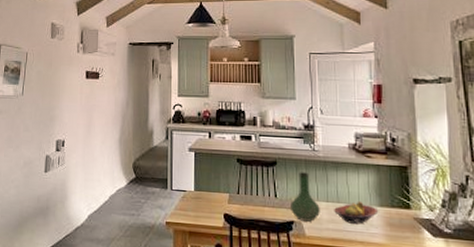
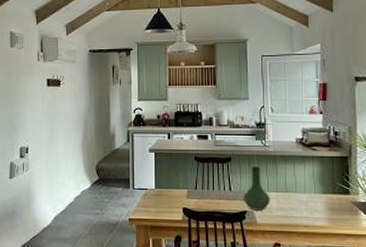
fruit bowl: present [334,201,379,224] -> none [283,189,322,210]

